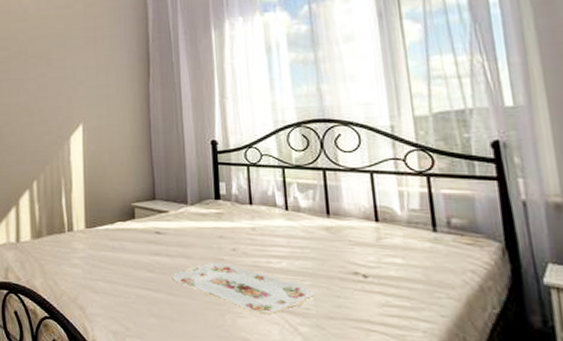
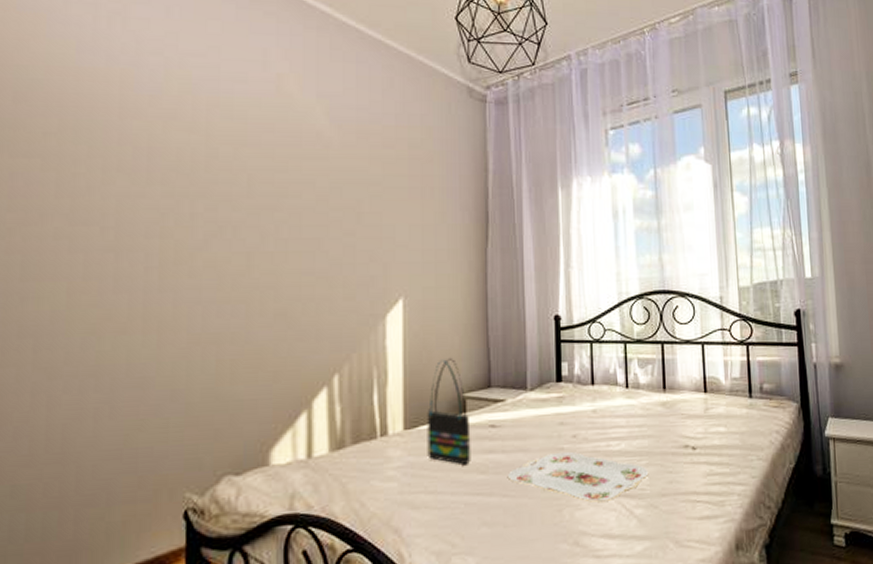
tote bag: none [103,173,140,262] -> present [427,357,471,464]

